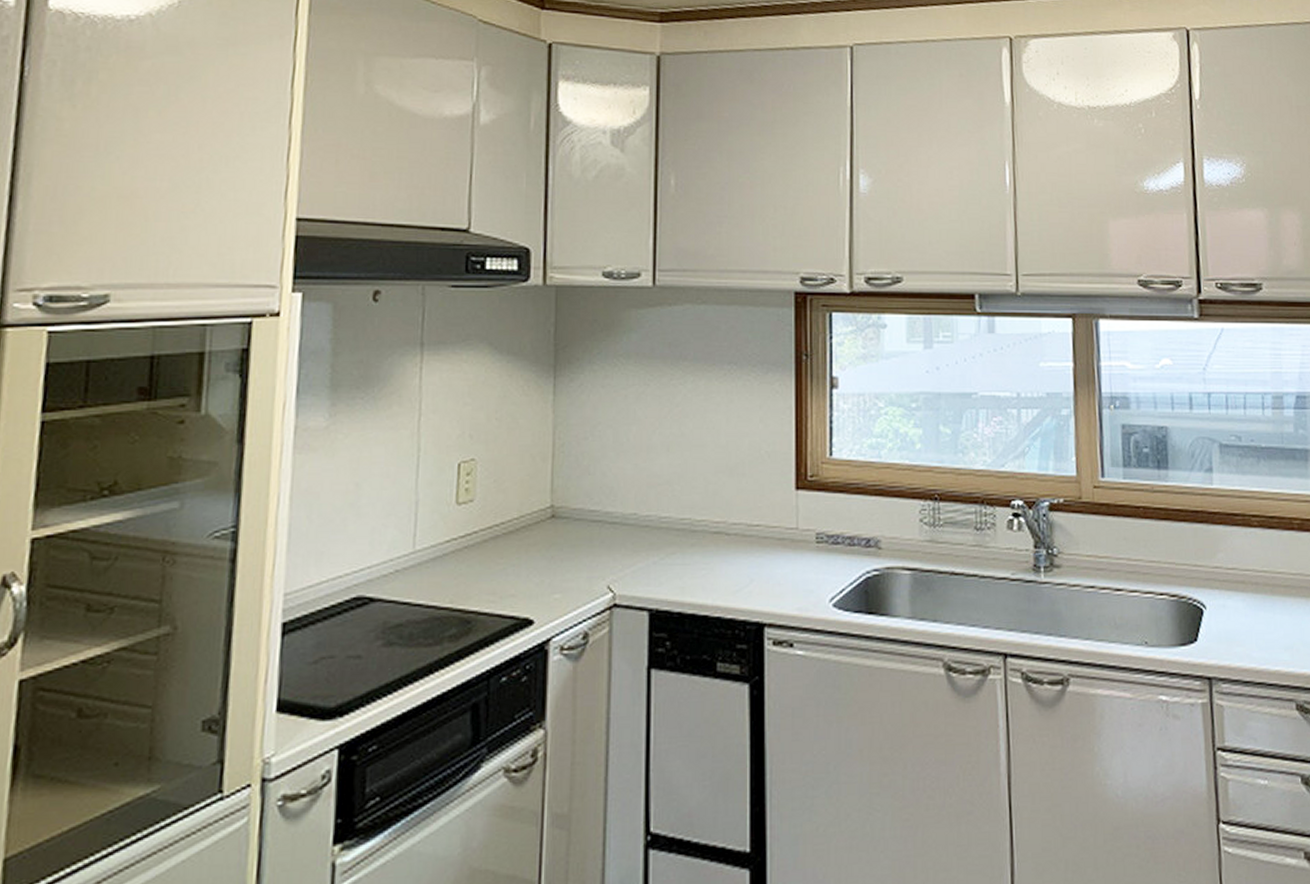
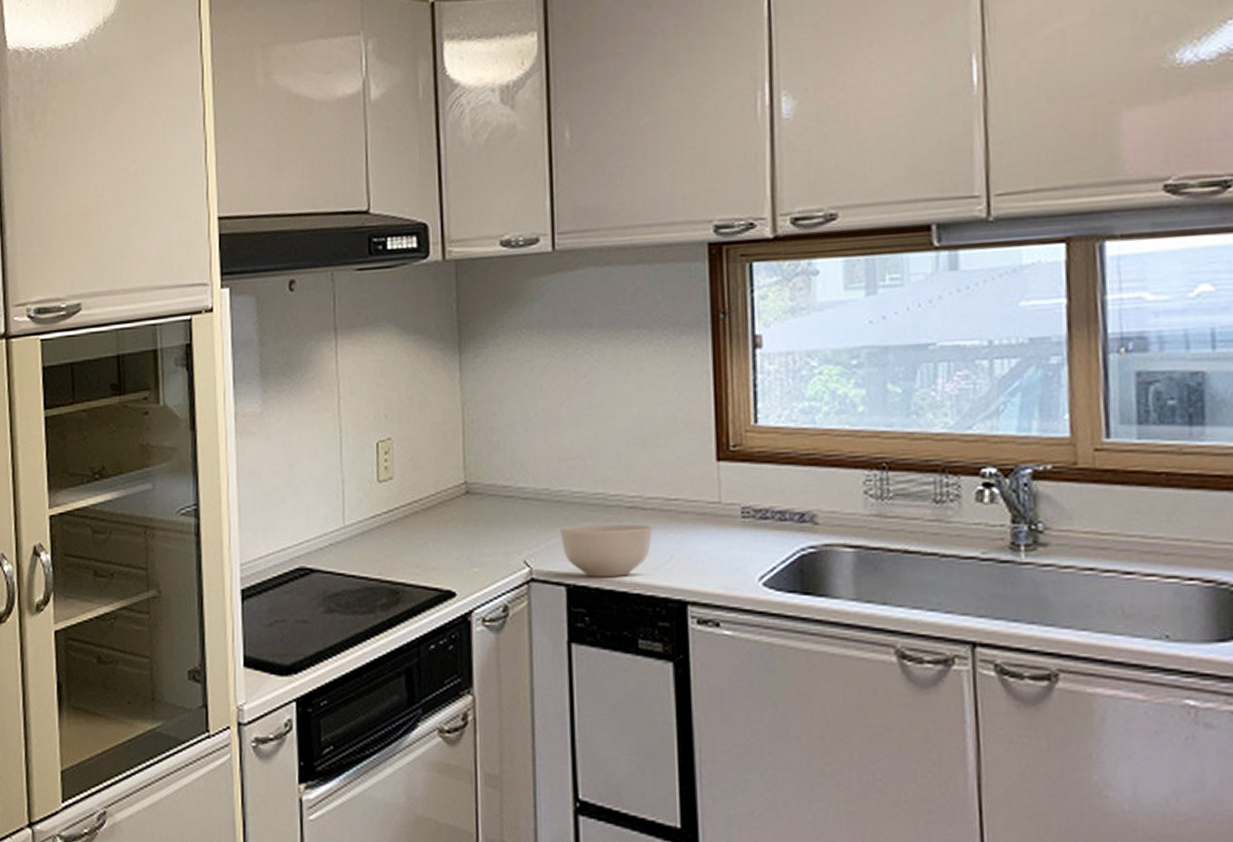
bowl: none [645,549,735,601] -> present [559,524,653,577]

